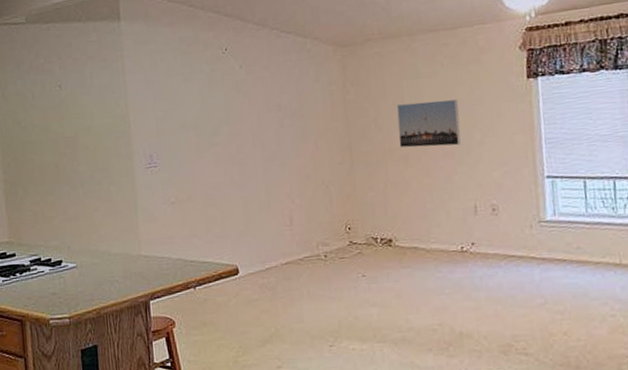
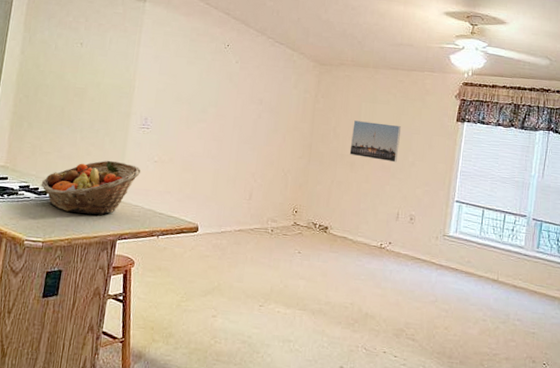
fruit basket: none [52,211,159,279] -> present [41,160,142,215]

